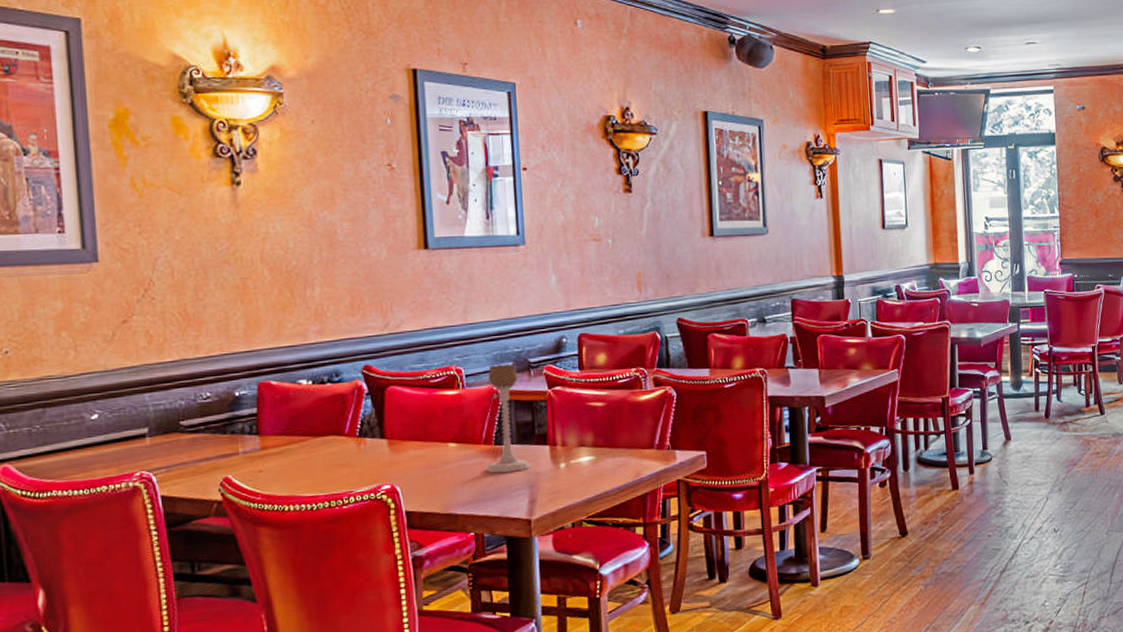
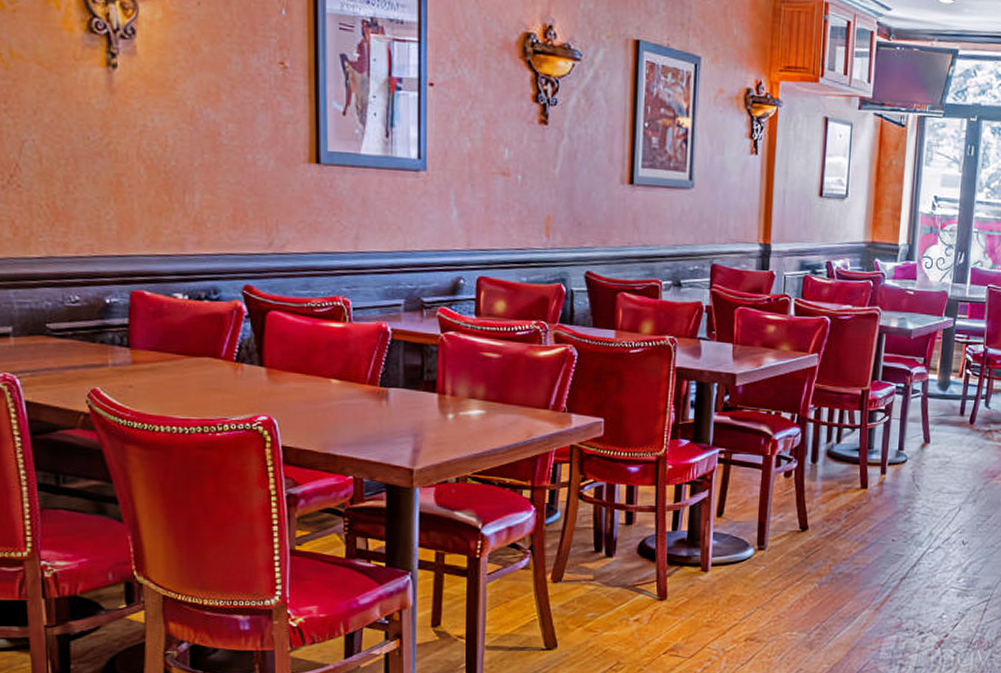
candle holder: present [486,364,531,474] -> none [369,300,417,418]

